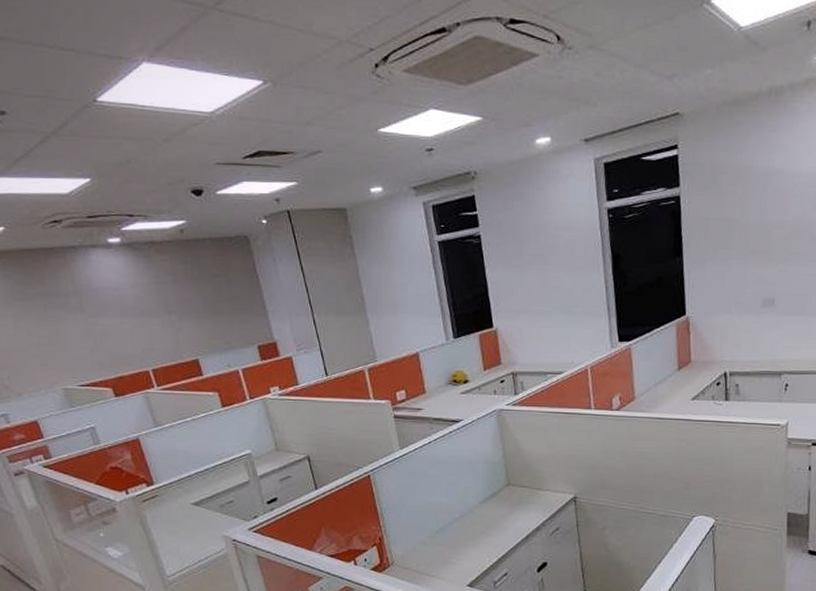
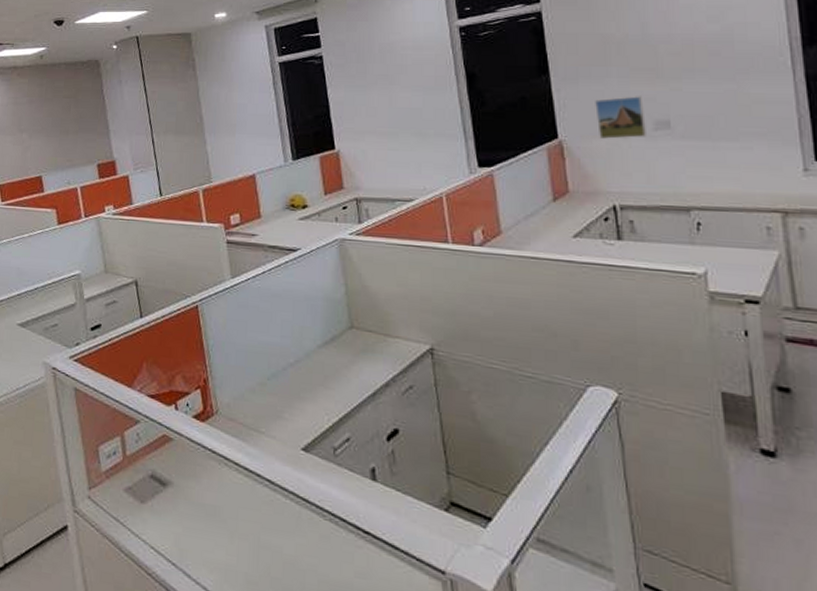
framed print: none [717,277,756,315] -> present [595,96,646,139]

